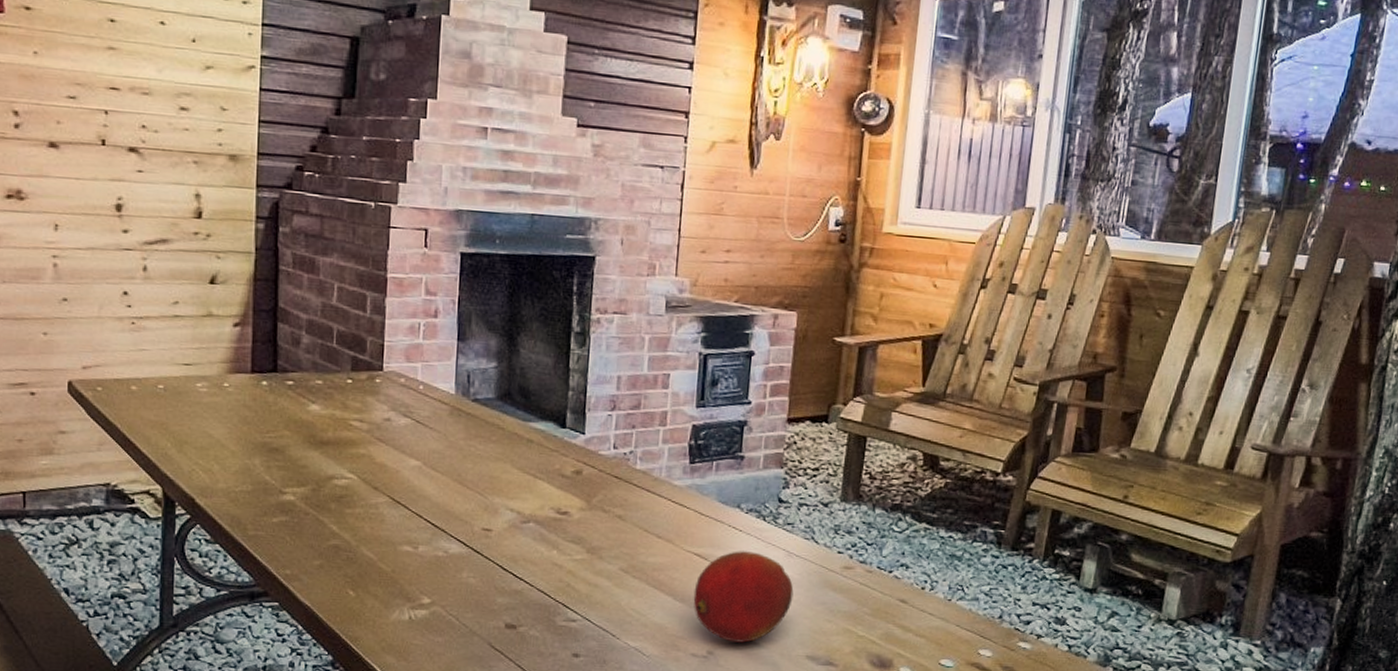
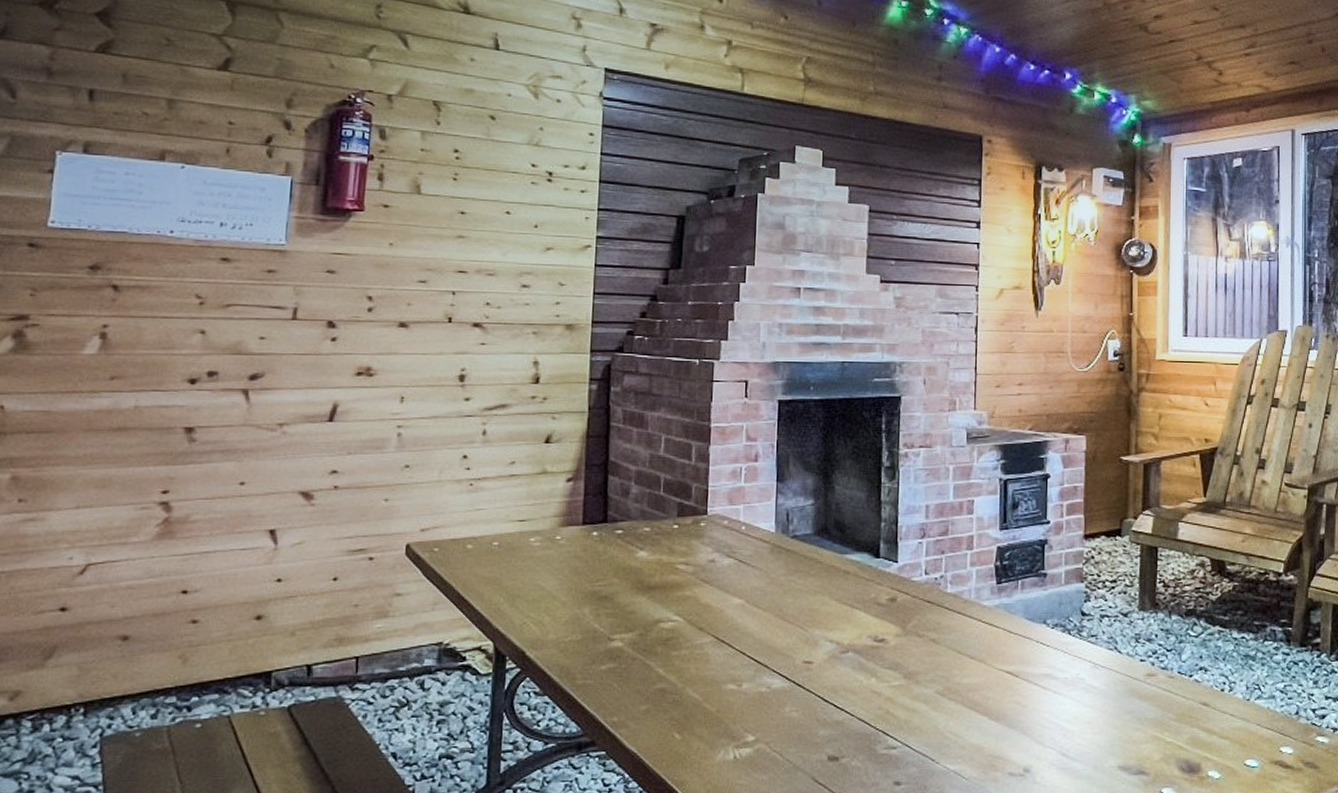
fruit: present [693,551,794,643] -> none [1007,666,1102,758]

